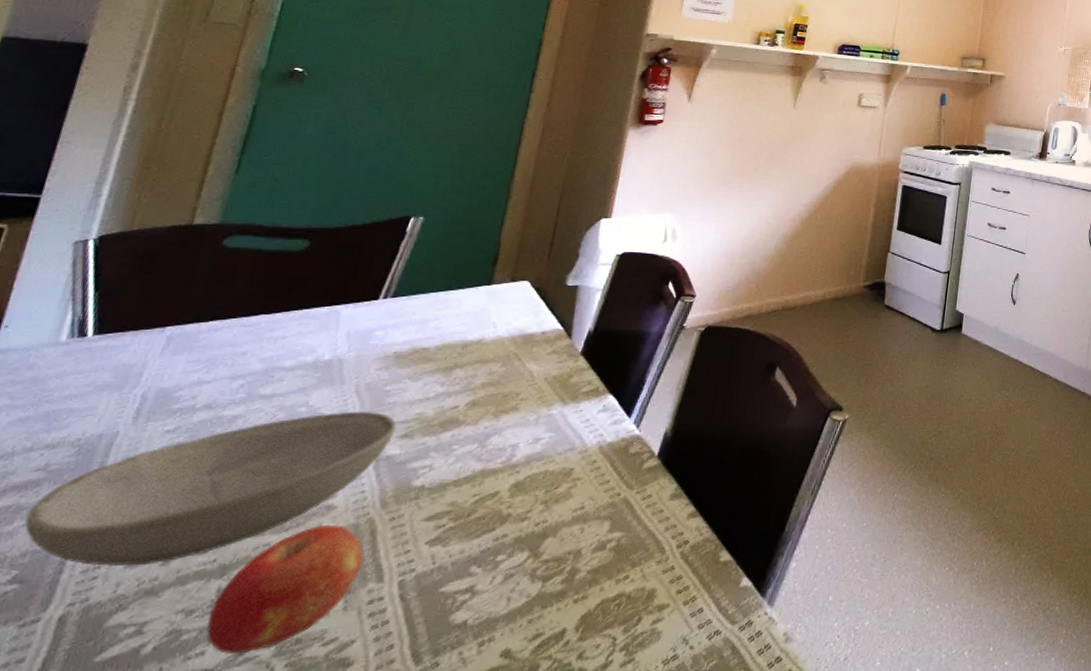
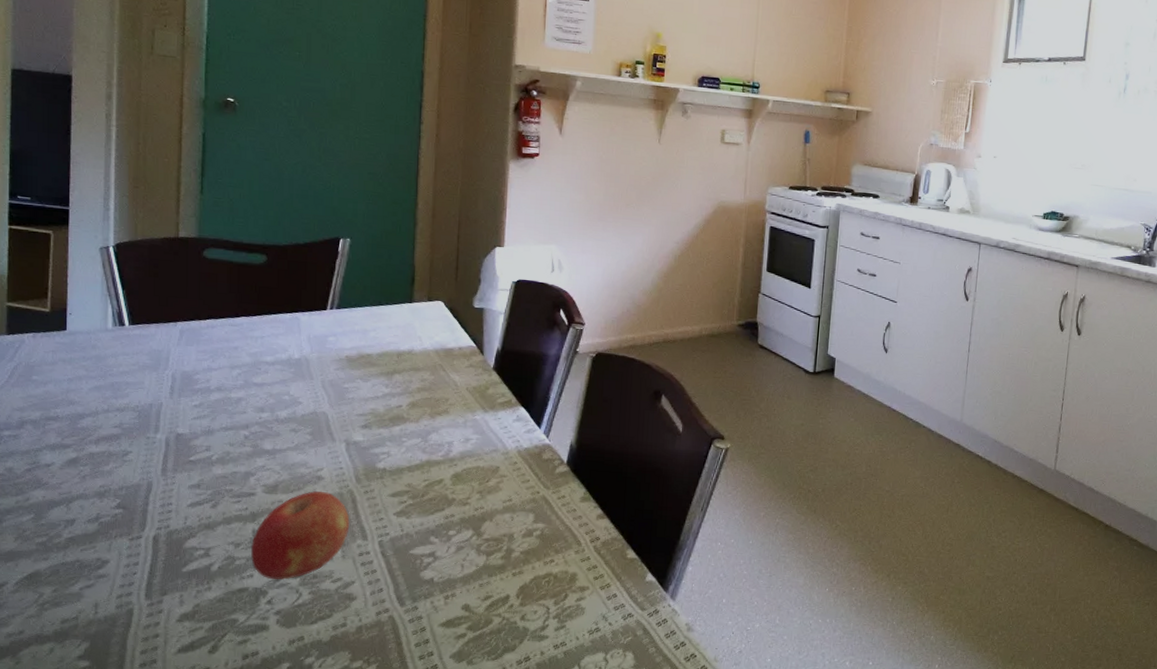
bowl: present [24,411,397,566] -> none [116,402,357,506]

